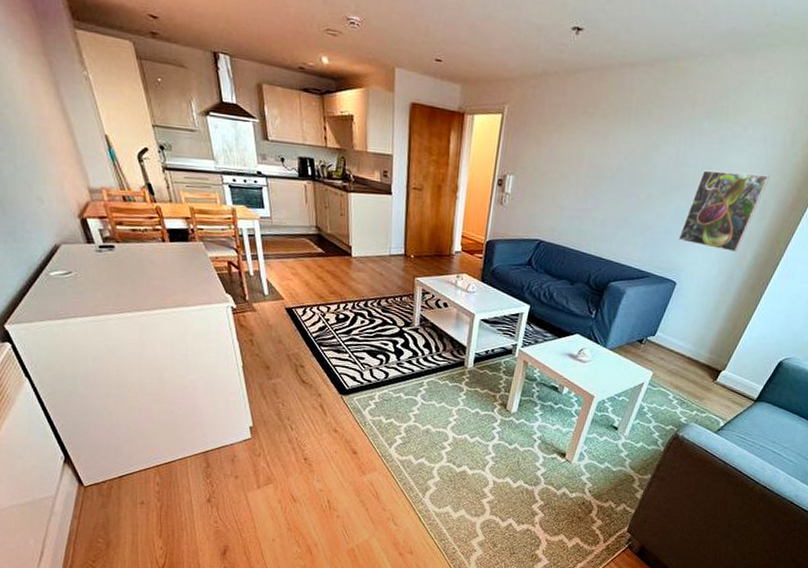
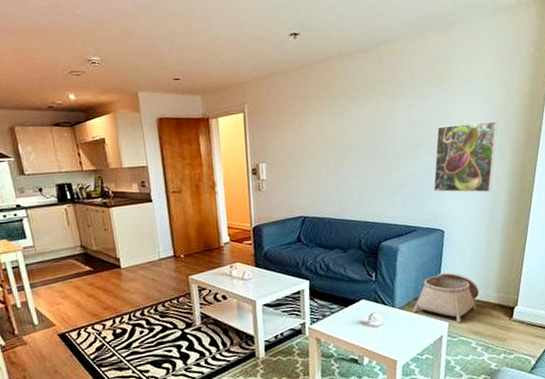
basket: none [622,324,693,374] -> present [413,272,480,323]

